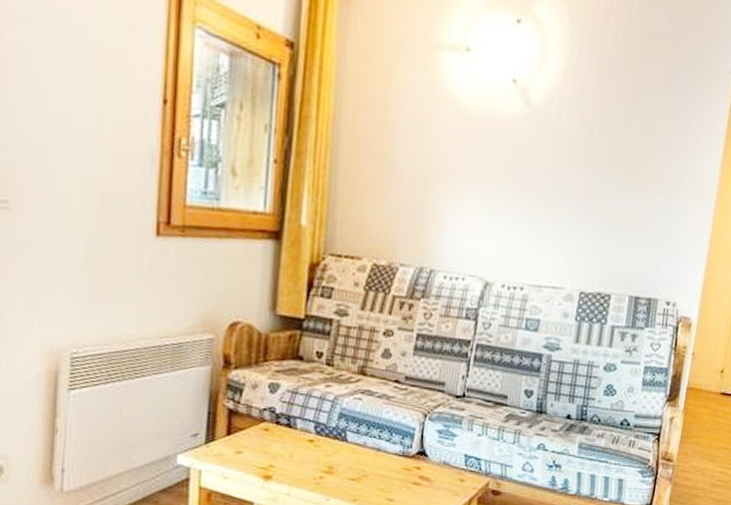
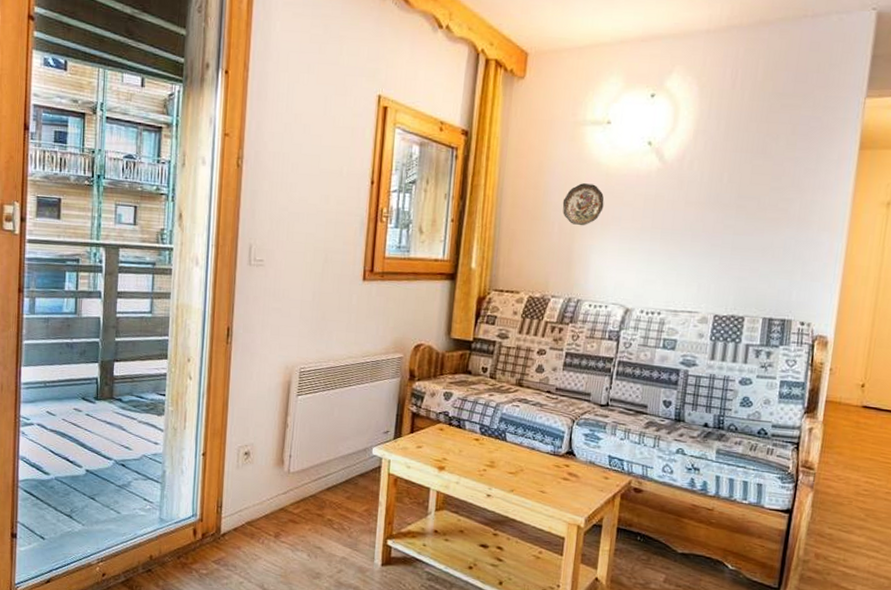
decorative plate: none [413,124,462,179] -> present [562,183,604,226]

